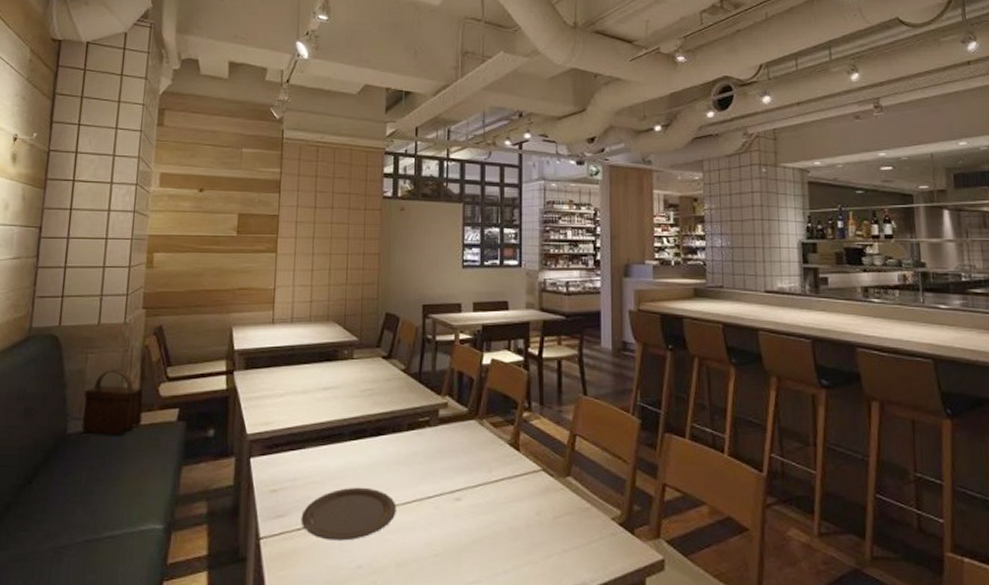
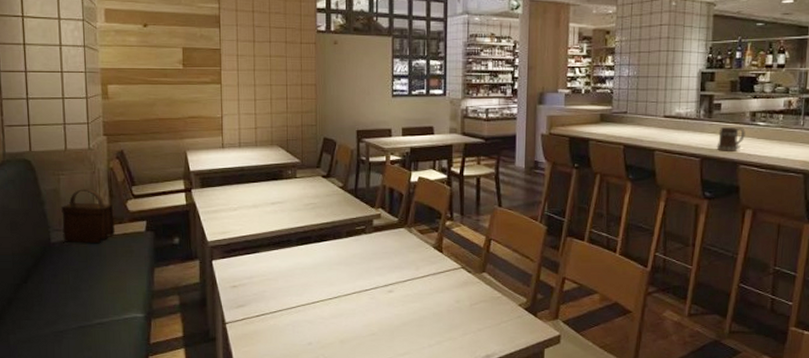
plate: present [301,487,397,541] -> none [259,282,339,324]
beer mug: none [828,303,859,333] -> present [716,126,745,153]

